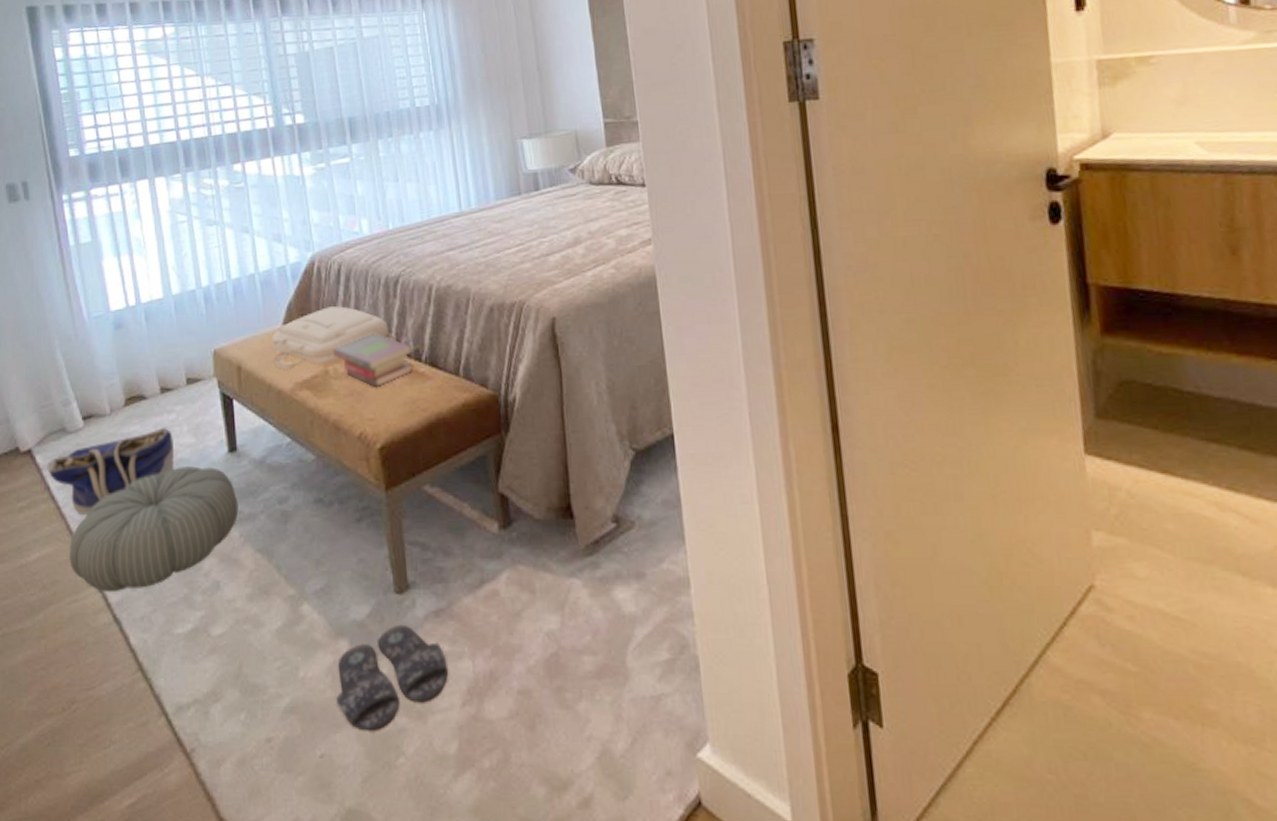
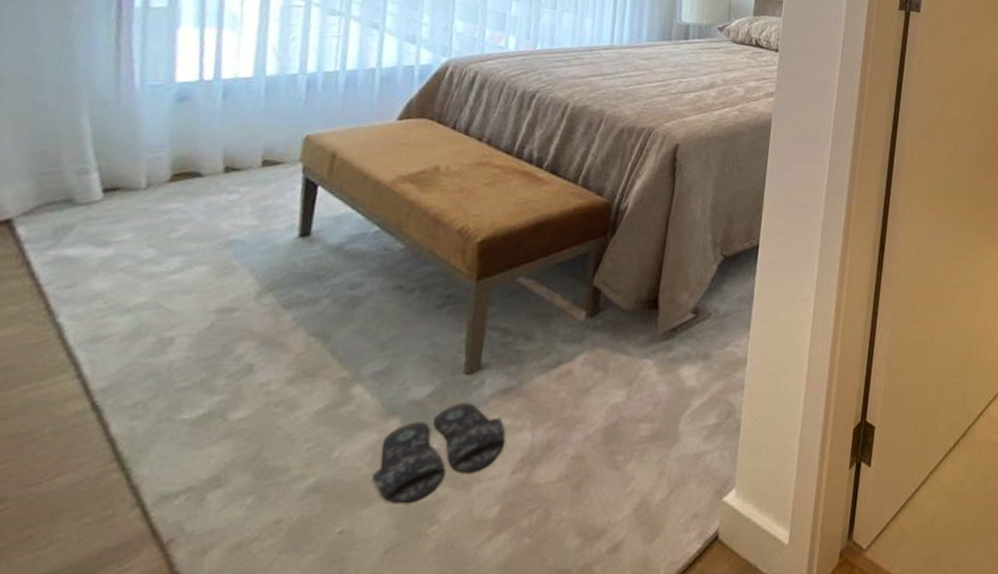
tote bag: present [47,427,175,514] -> none [31,206,229,294]
pouf: present [69,466,239,593] -> none [39,248,299,378]
laptop bag: present [271,306,397,370] -> none [377,109,522,164]
books: present [333,333,412,388] -> none [448,139,535,188]

